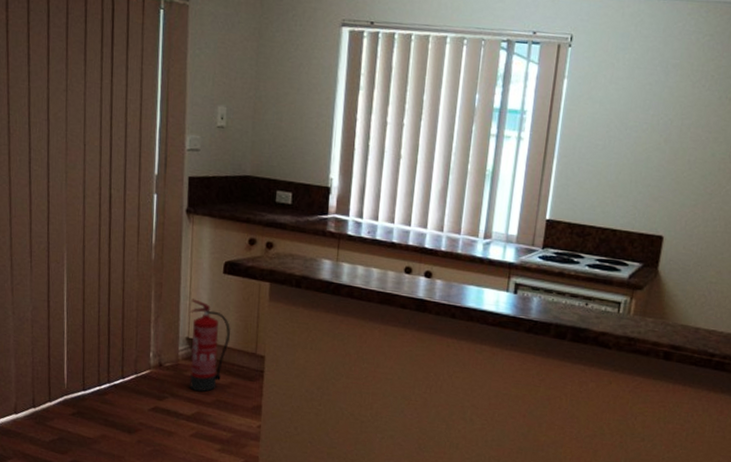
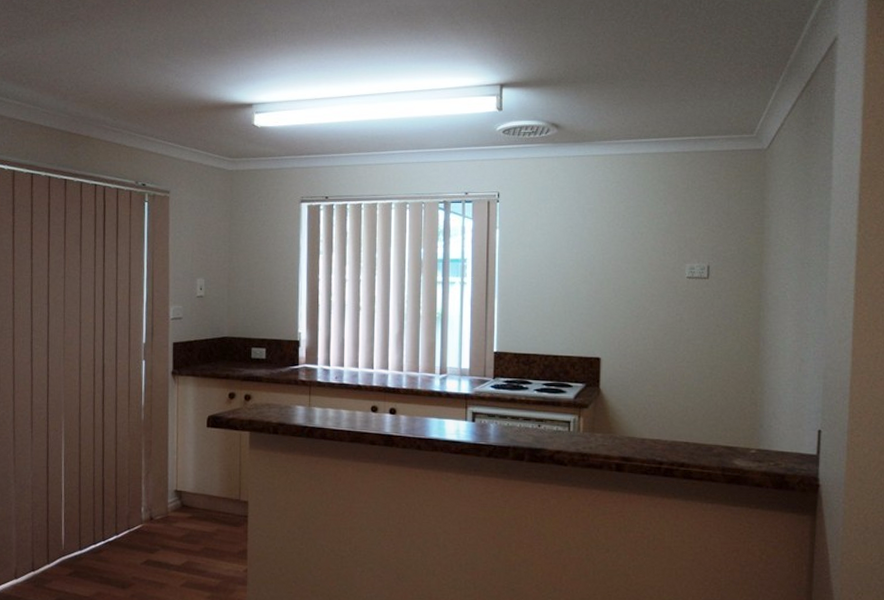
fire extinguisher: present [189,298,231,393] -> none [177,453,216,542]

